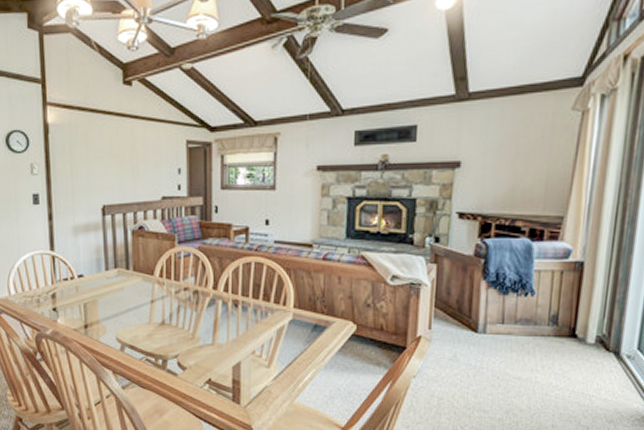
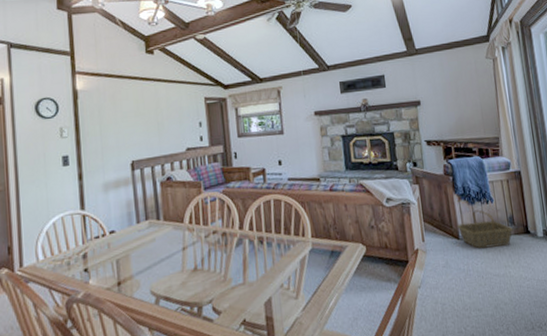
basket: none [478,302,554,347] -> present [457,209,513,249]

